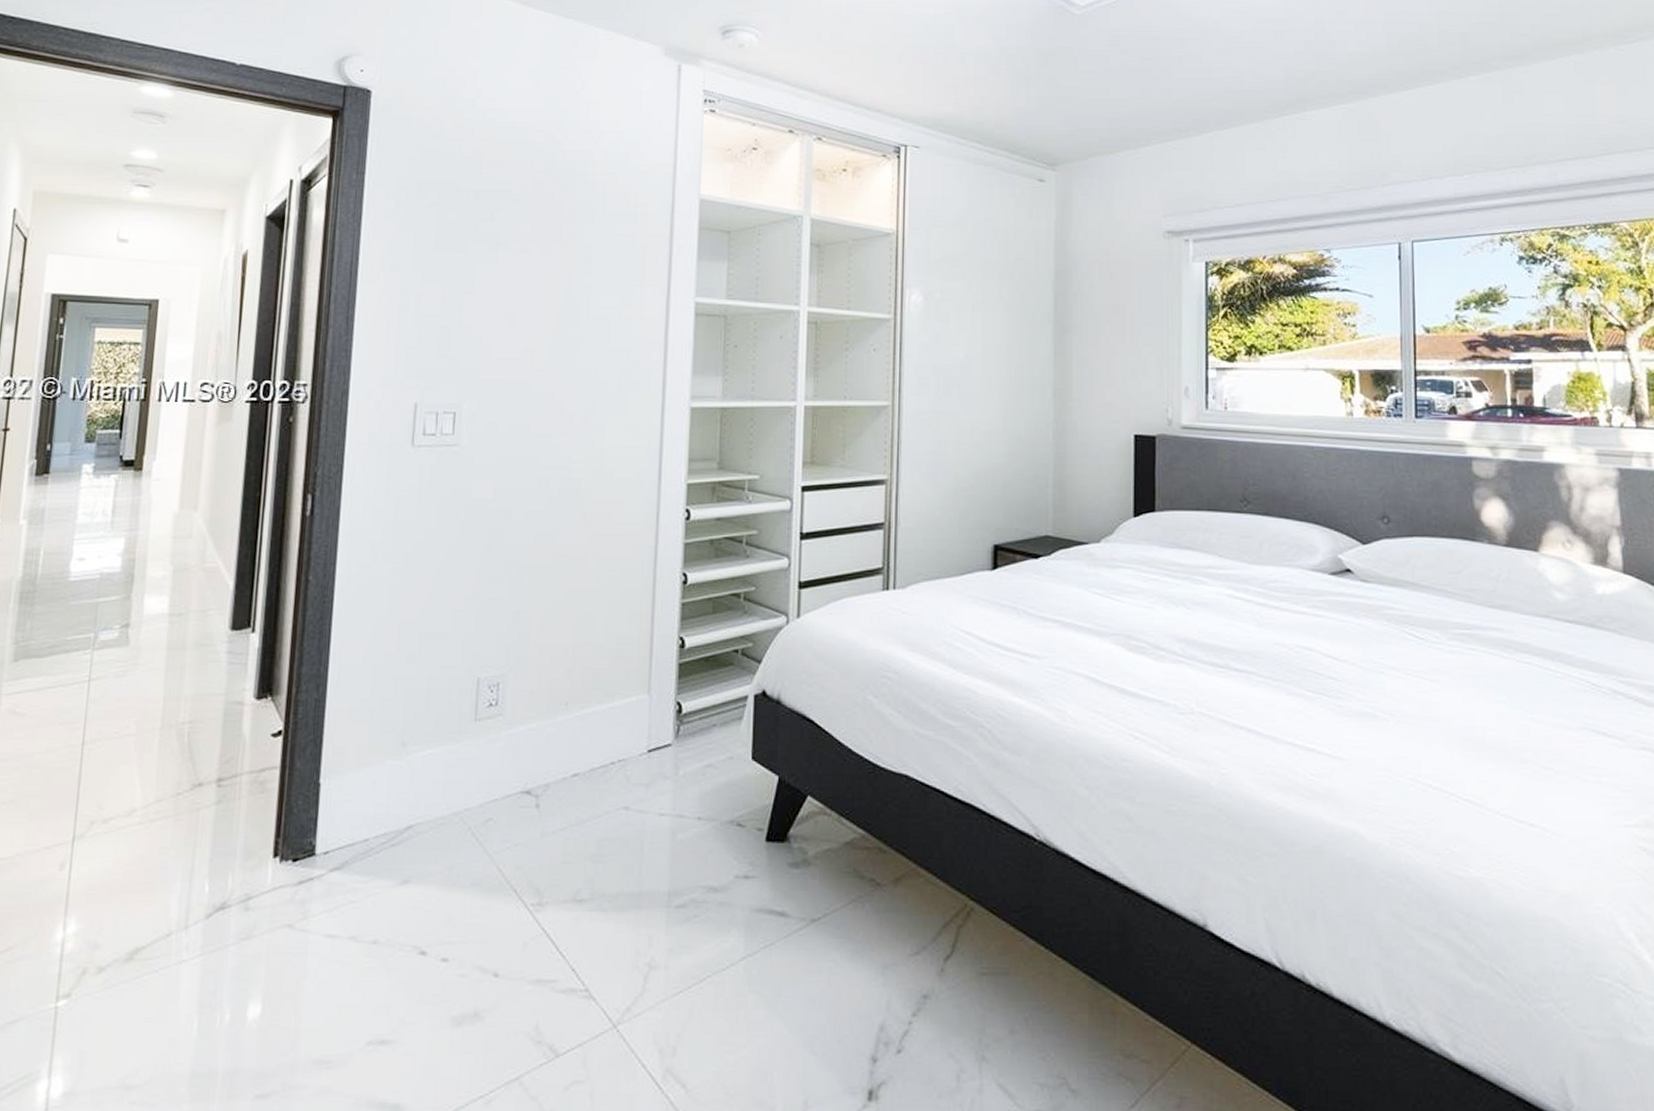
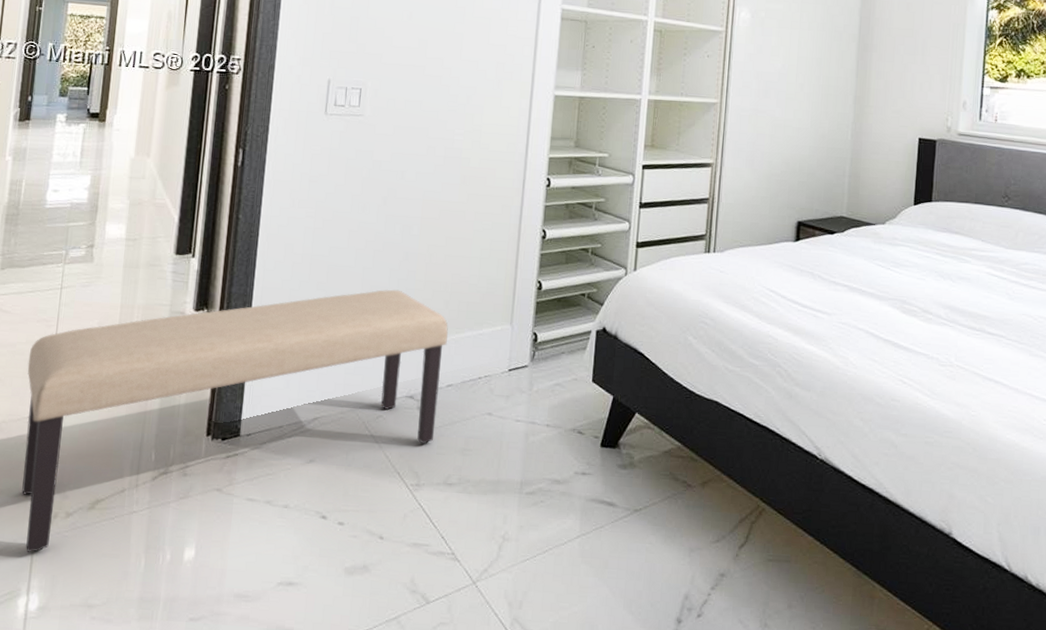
bench: none [41,658,571,1021] -> present [22,289,448,552]

